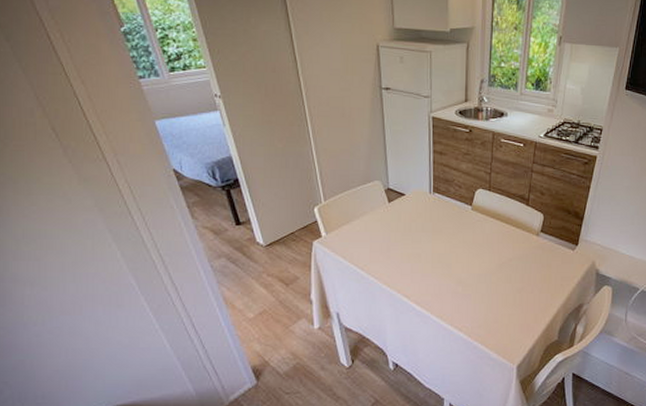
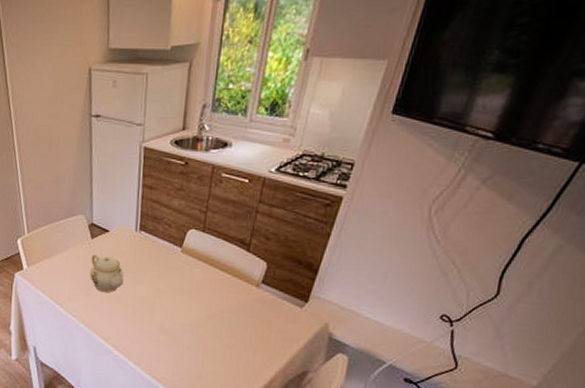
teapot: none [389,217,422,252] -> present [90,254,124,292]

